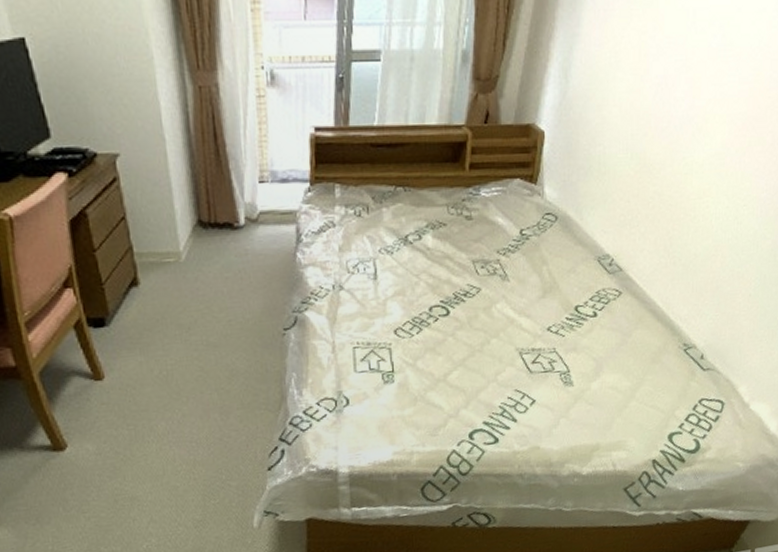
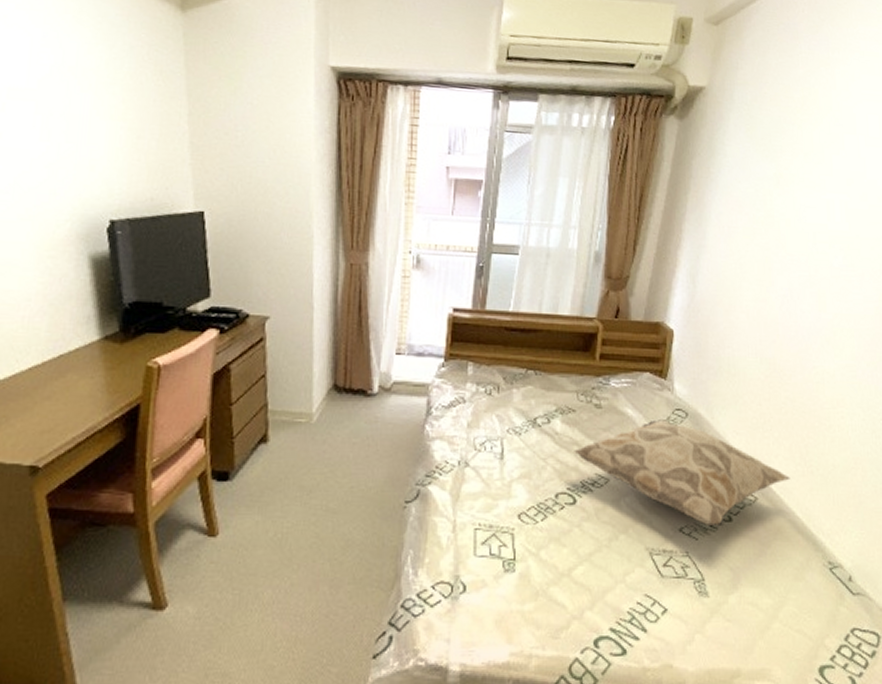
decorative pillow: none [446,225,654,323] -> present [574,419,790,525]

